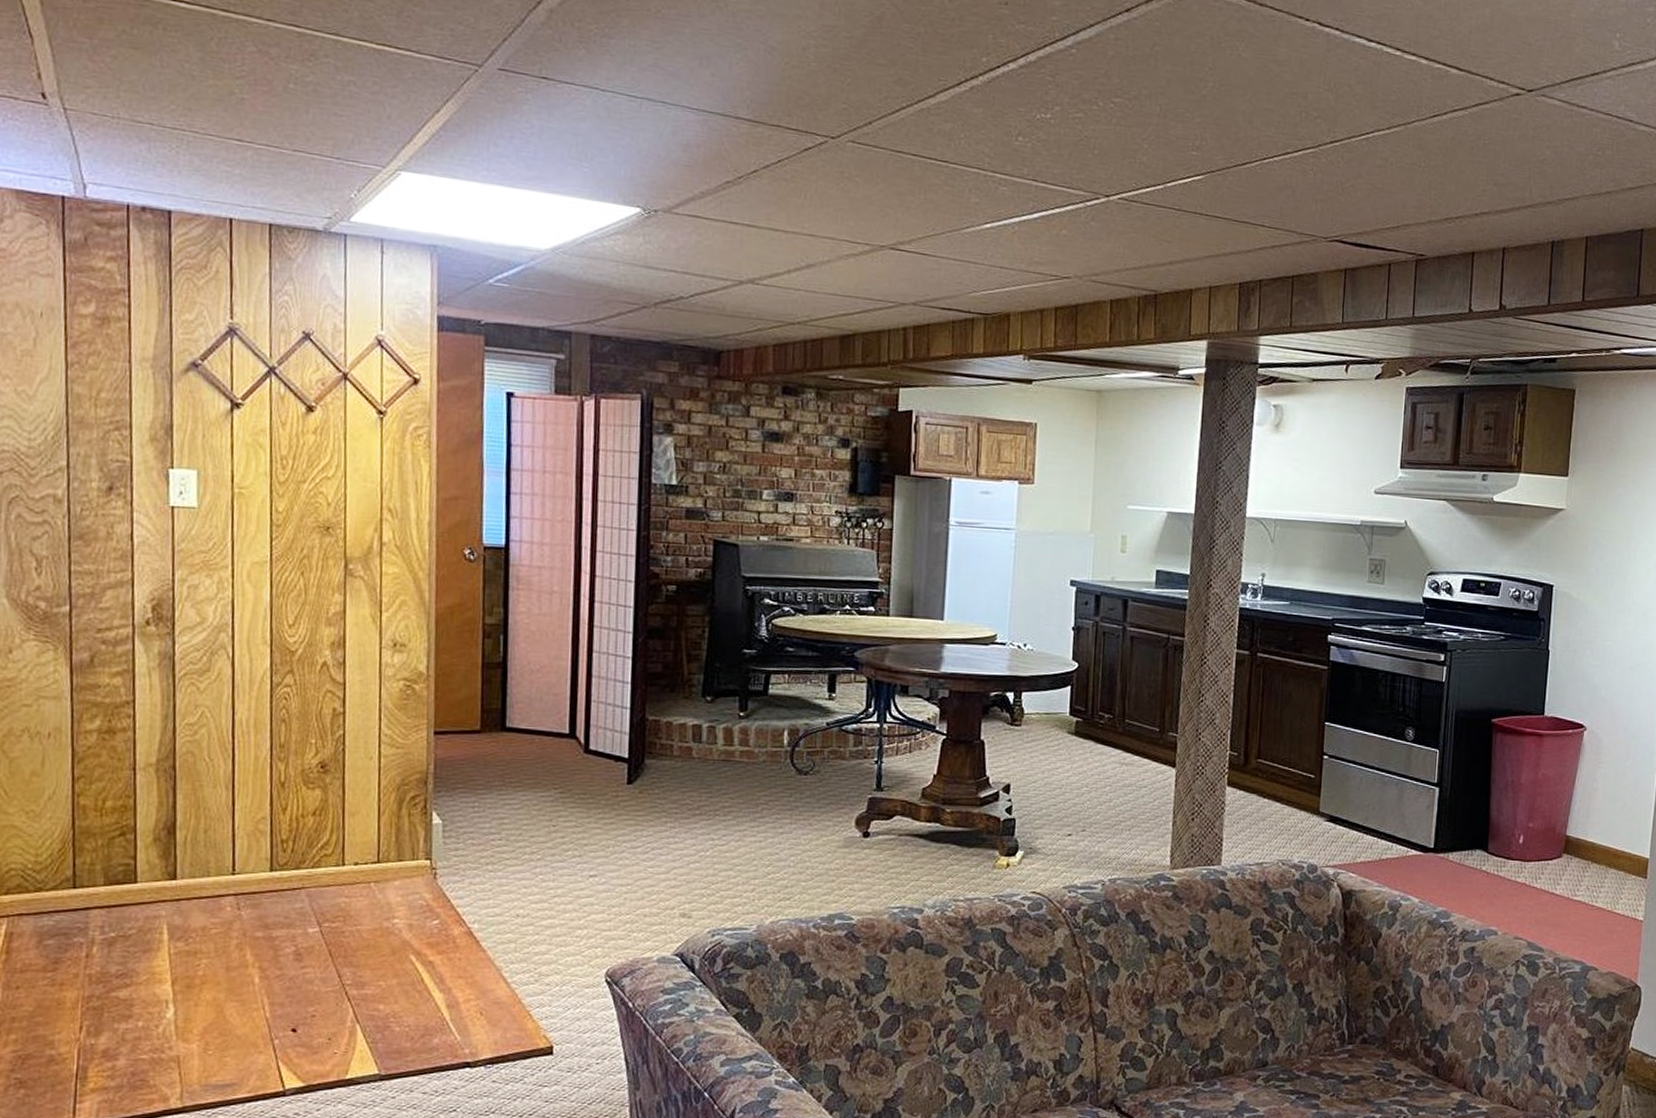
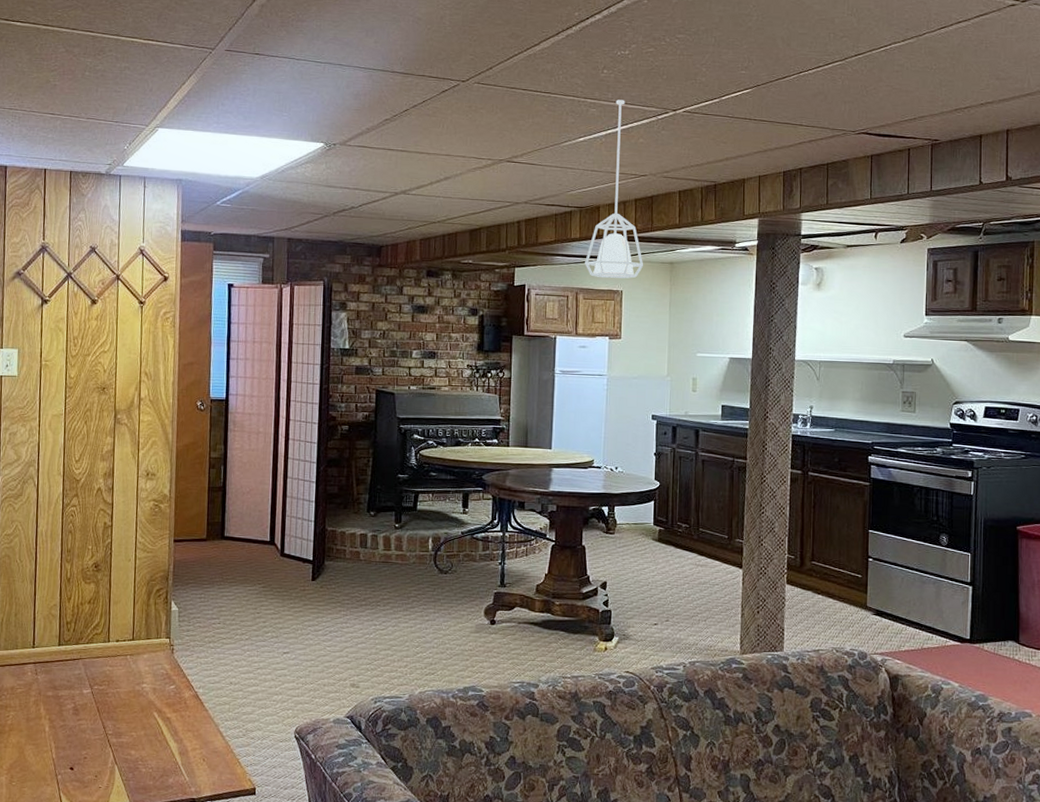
pendant lamp: none [990,177,1065,408] -> present [585,99,644,279]

